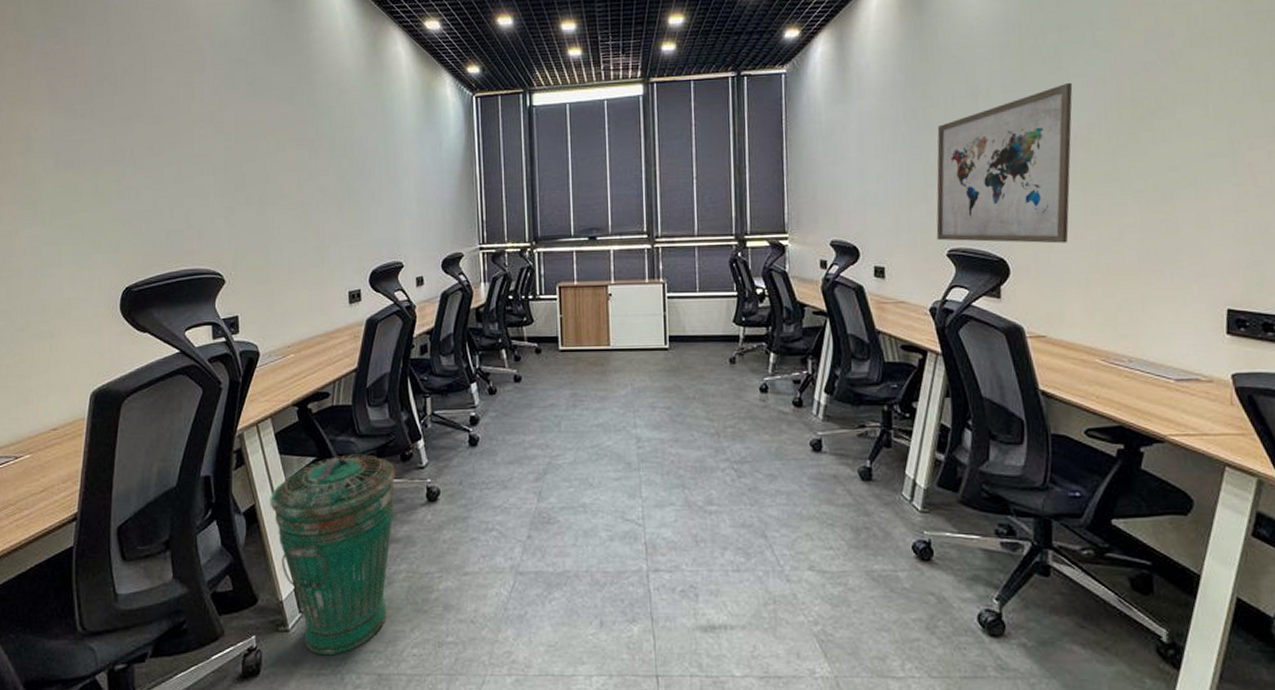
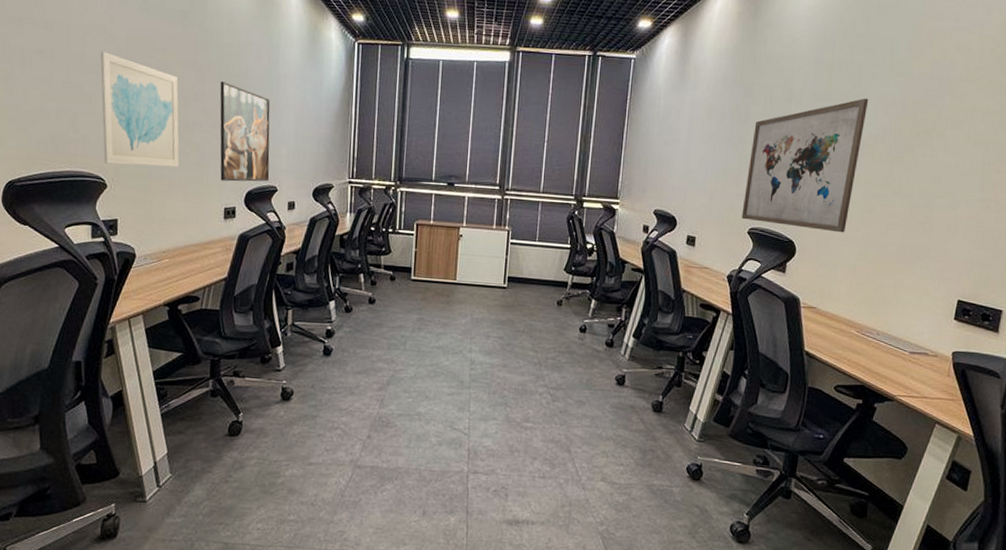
wall art: none [211,139,298,258] -> present [100,51,180,168]
trash can: present [270,454,396,654] -> none [136,353,255,524]
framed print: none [334,156,394,263] -> present [220,81,271,182]

